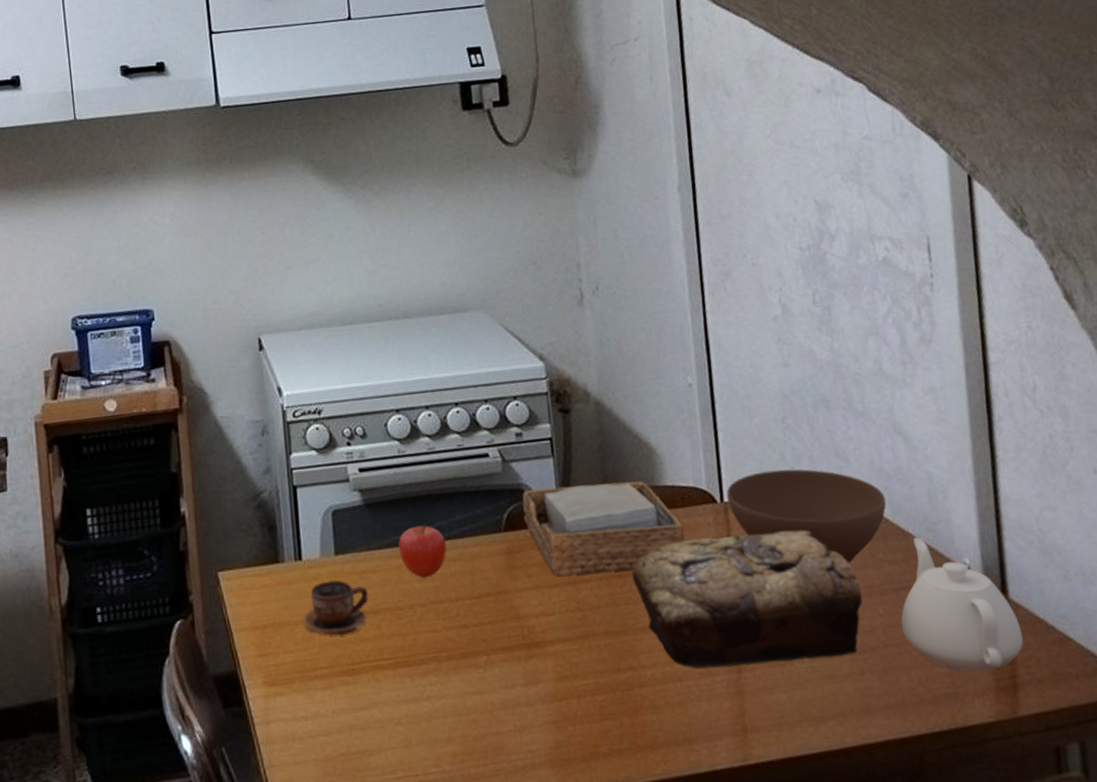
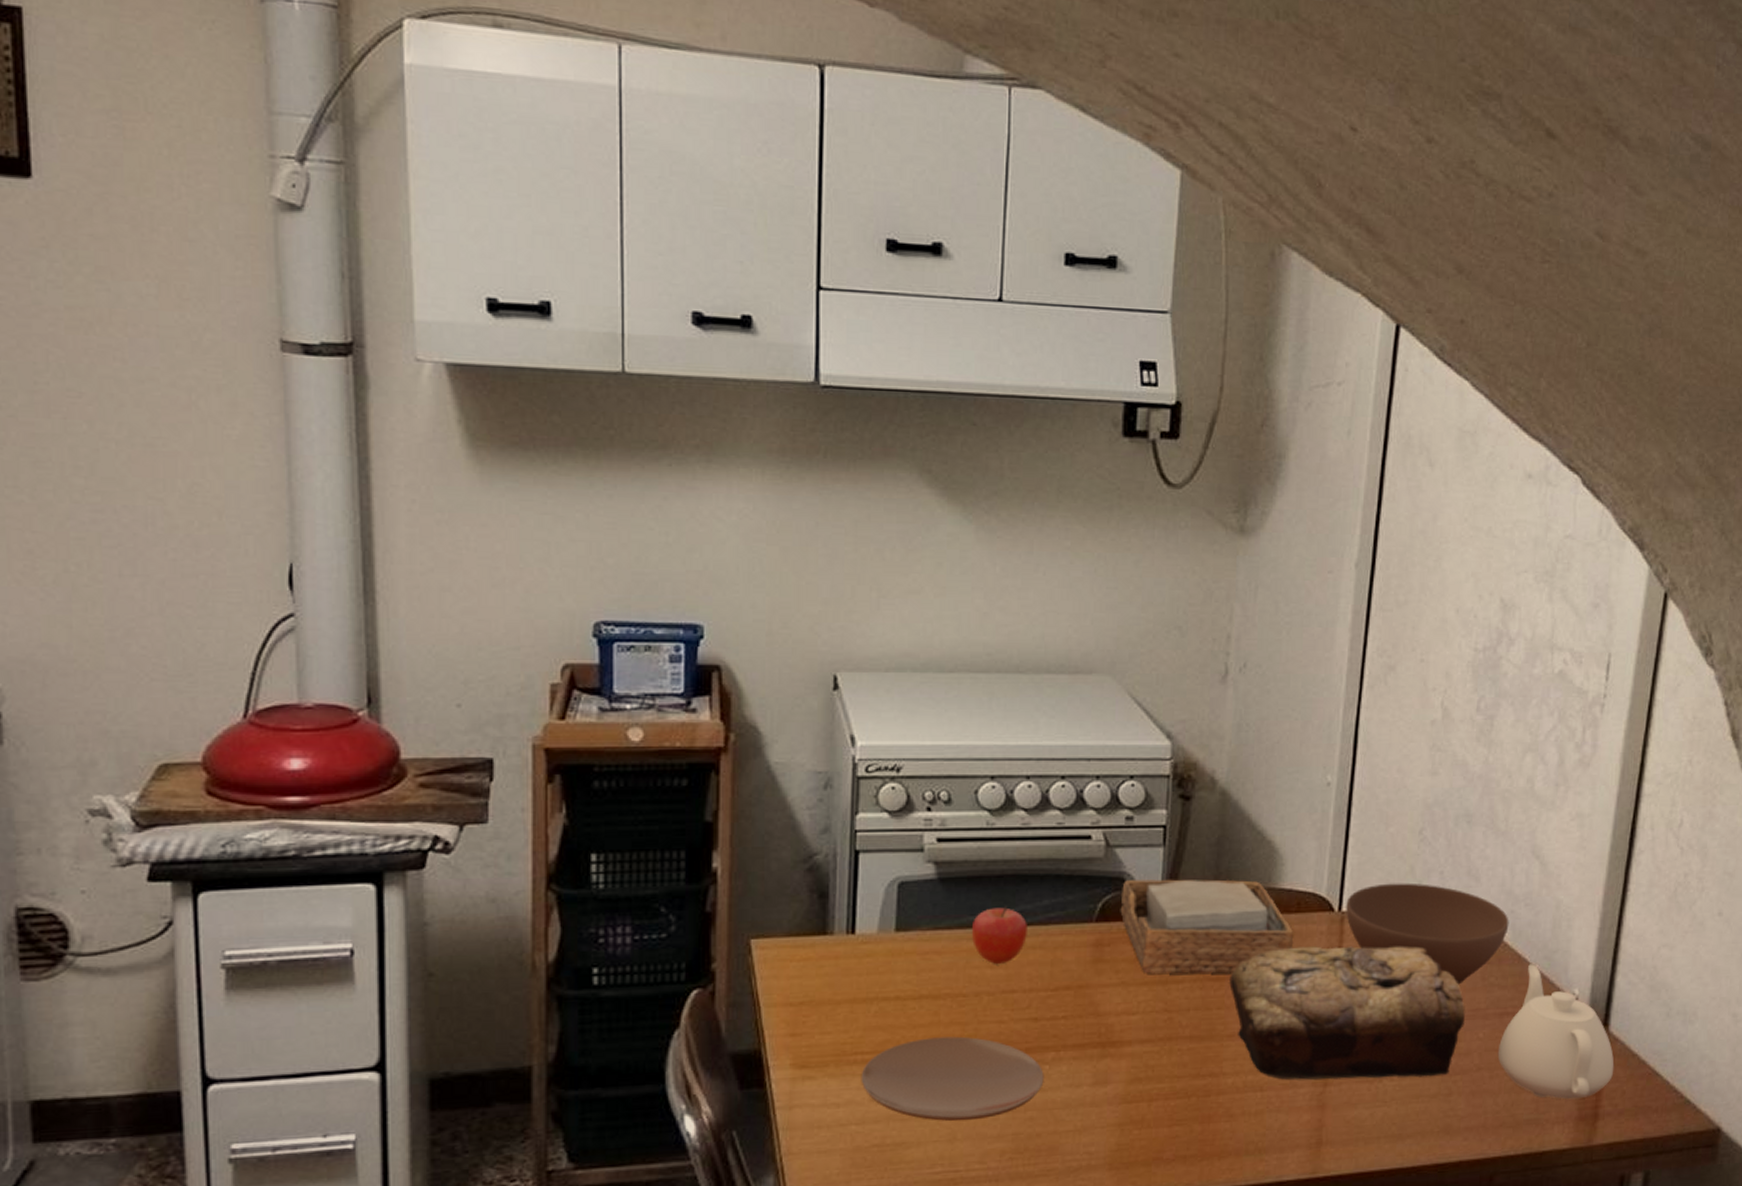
cup: present [303,580,369,636] -> none [849,959,929,1019]
plate: none [322,647,481,728] -> present [861,1036,1044,1122]

